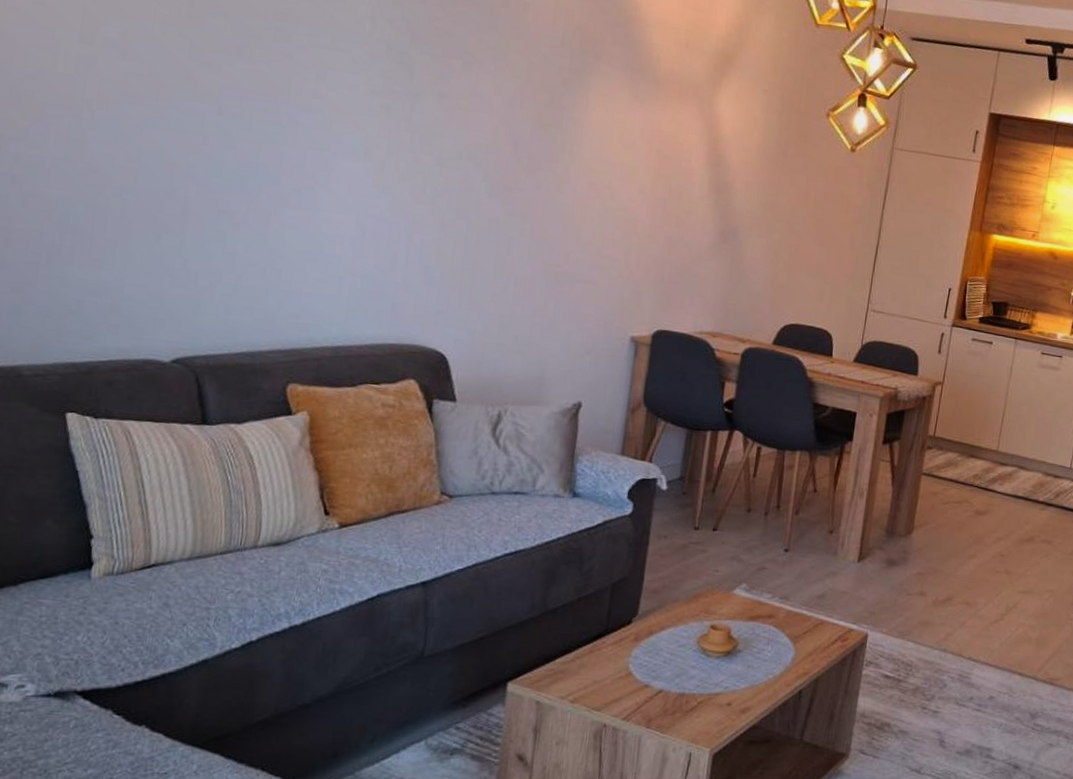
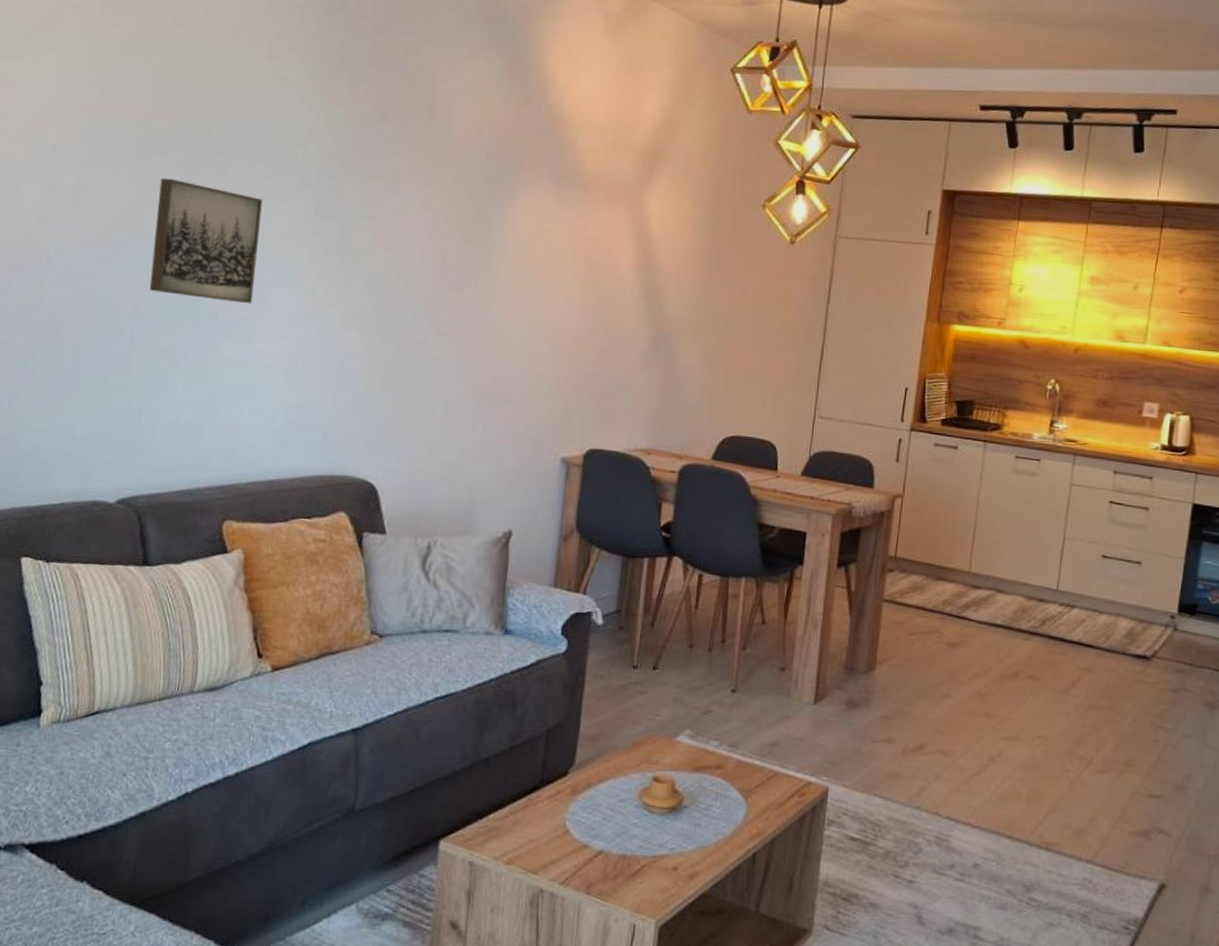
wall art: none [204,38,328,173] -> present [149,178,263,304]

